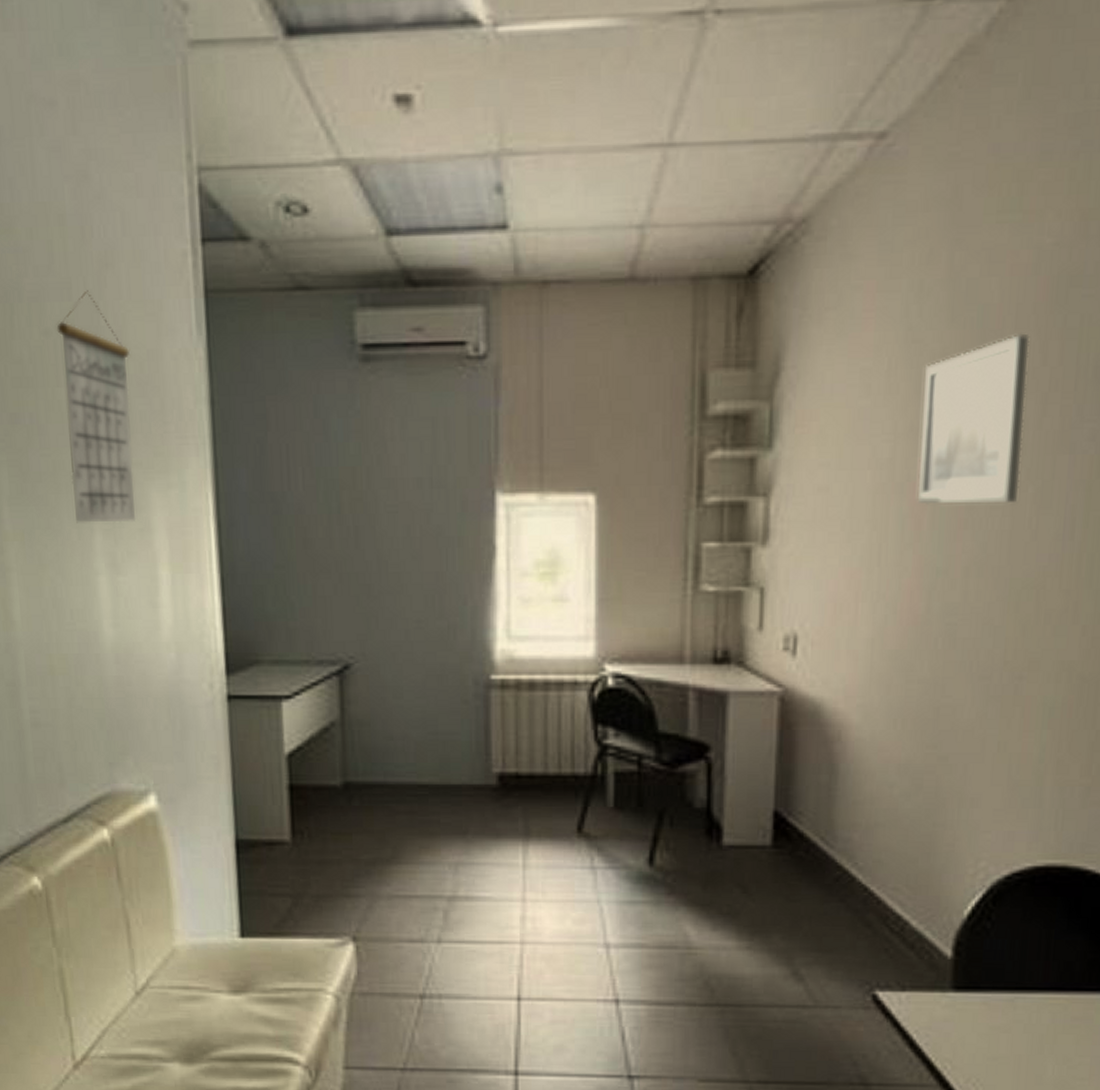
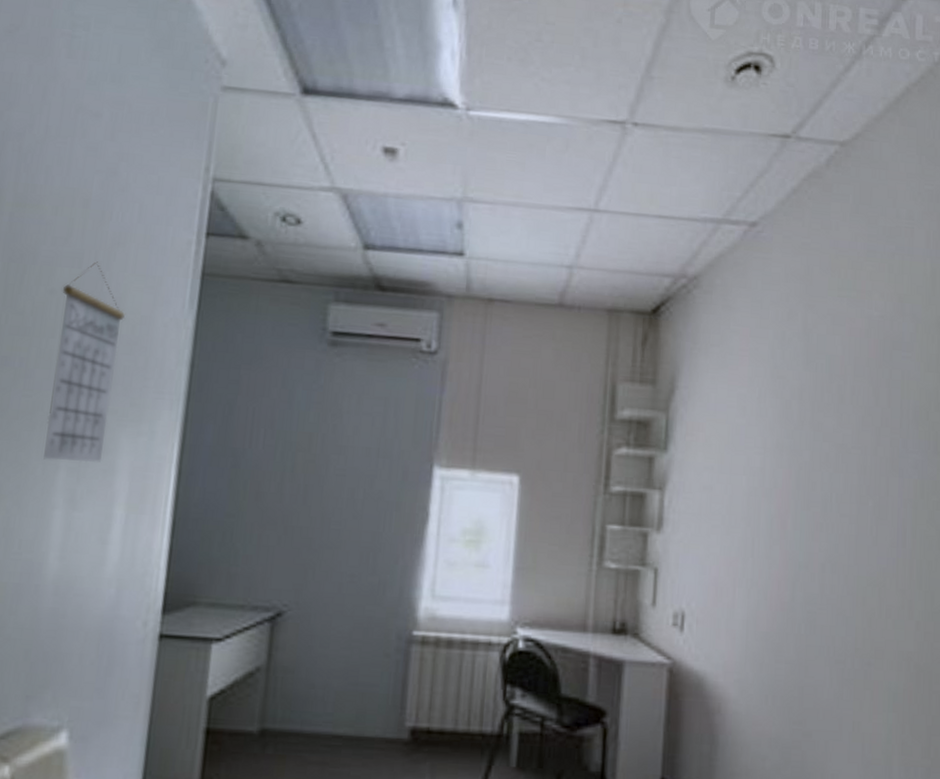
wall art: present [917,333,1030,505] -> none [782,380,865,514]

